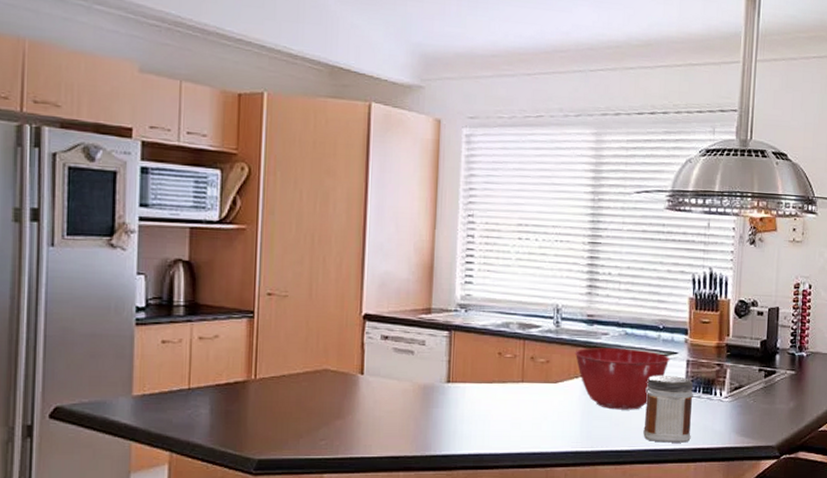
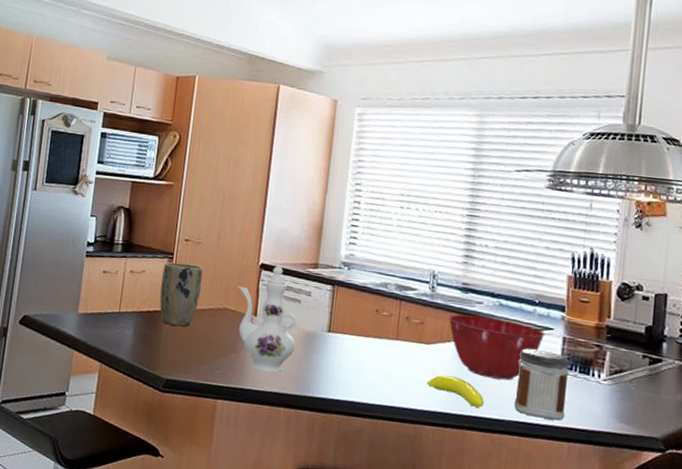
plant pot: none [241,321,293,397] -> present [159,262,203,327]
ewer: none [337,315,412,435] -> present [237,266,297,373]
banana: none [556,413,614,441] -> present [426,375,484,408]

